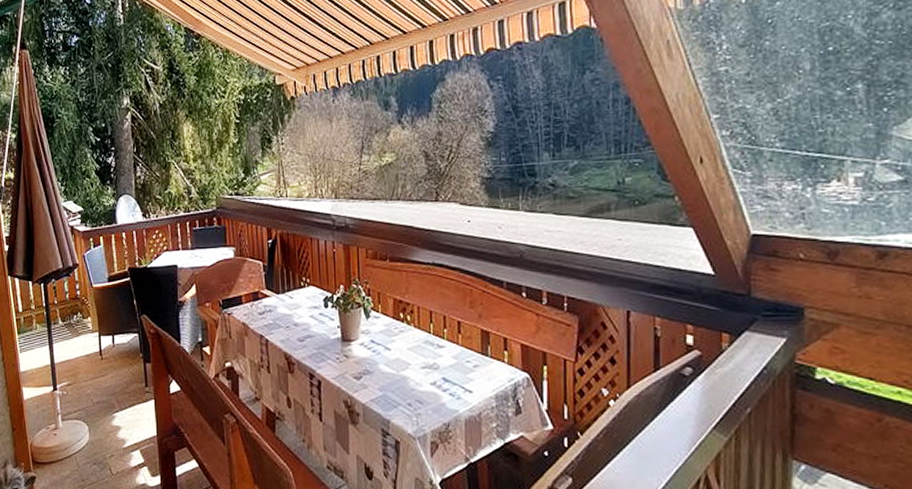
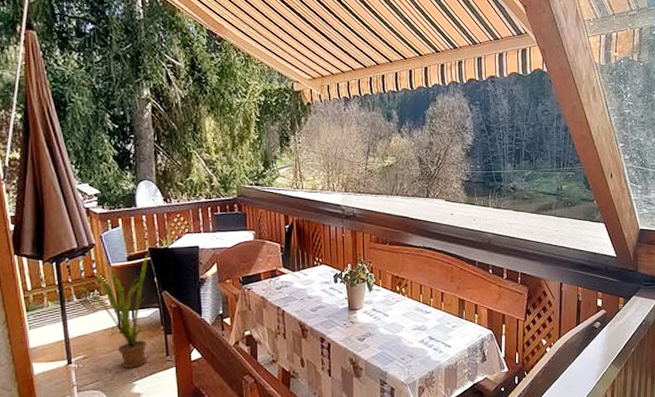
house plant: none [56,274,129,398] -> present [70,253,150,368]

